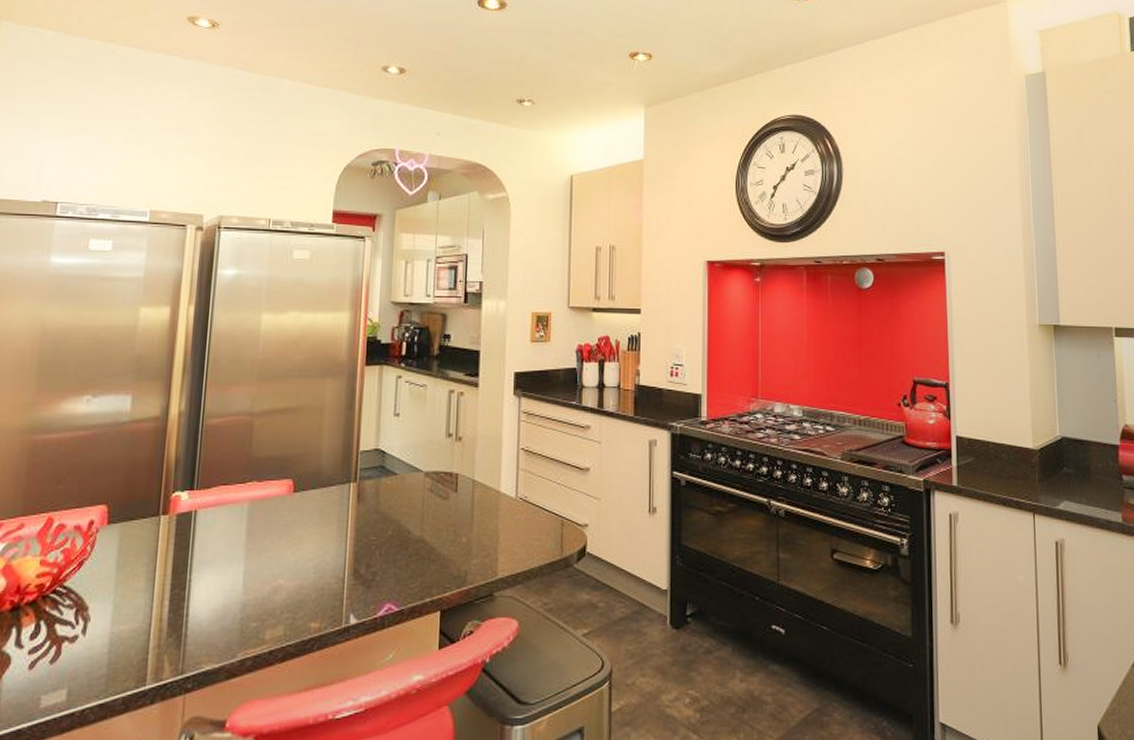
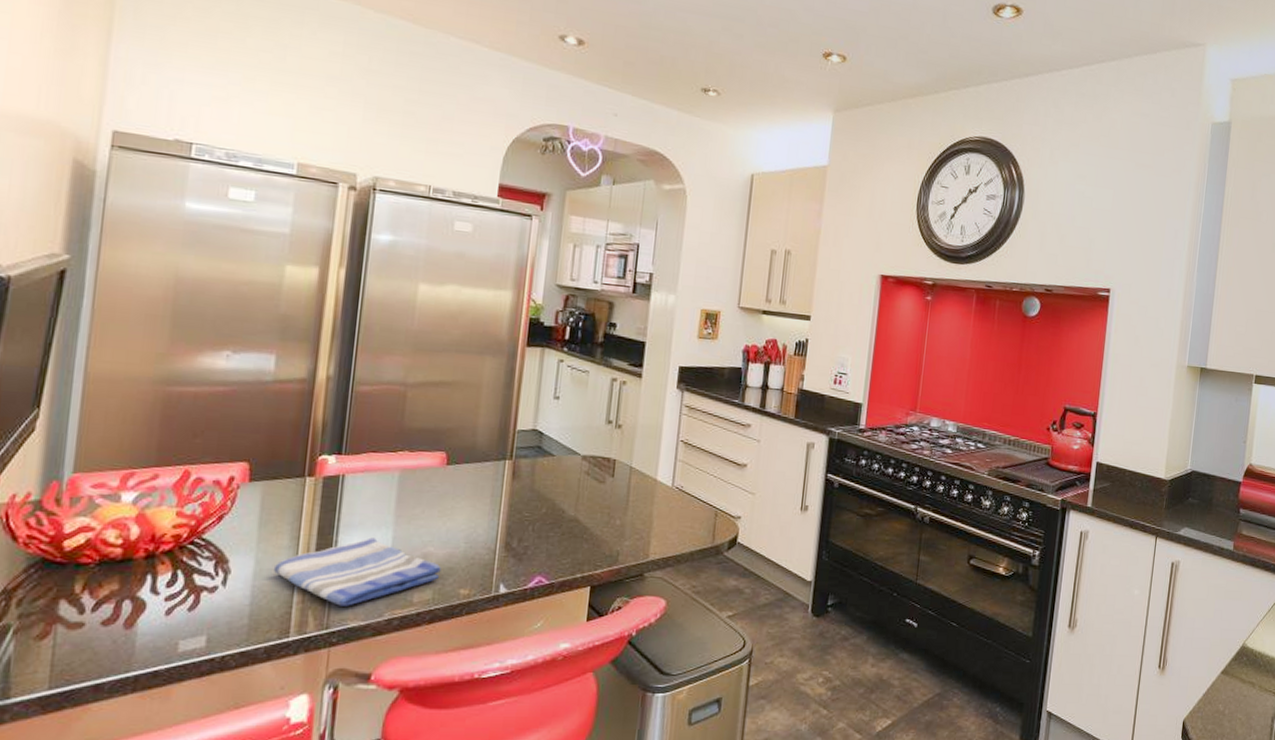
dish towel: none [130,574,292,649] -> present [273,537,441,606]

